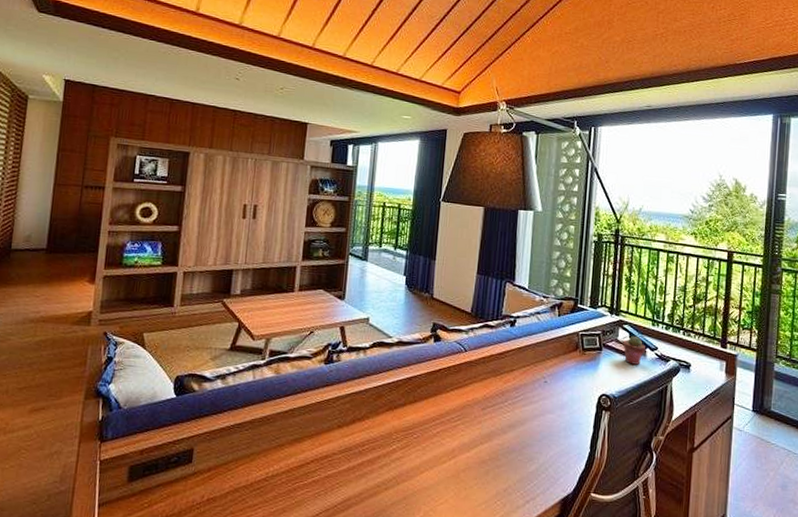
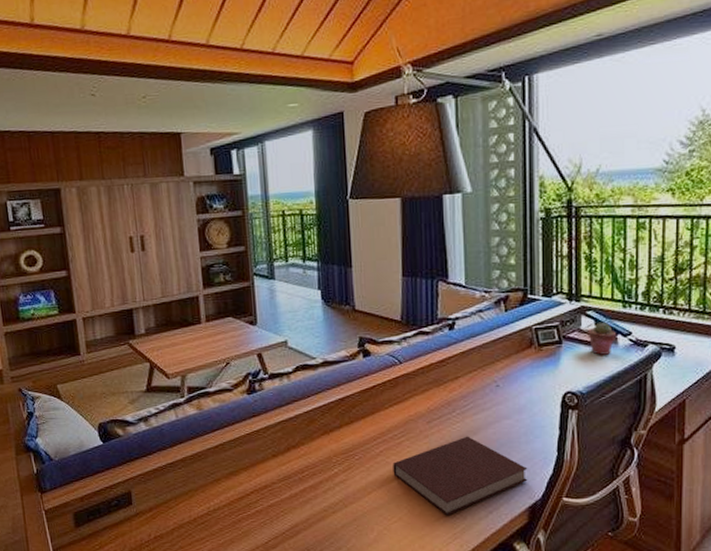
notebook: none [446,425,564,502] -> present [393,436,528,516]

